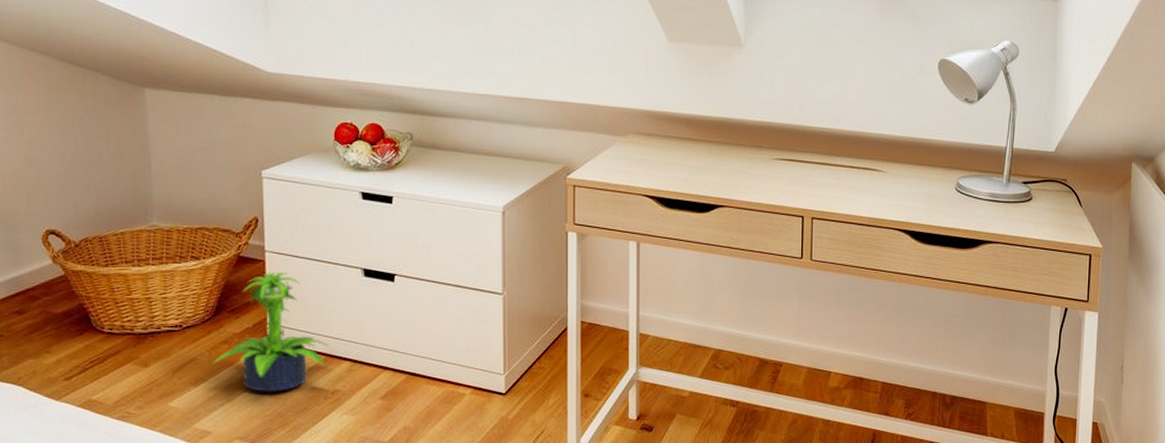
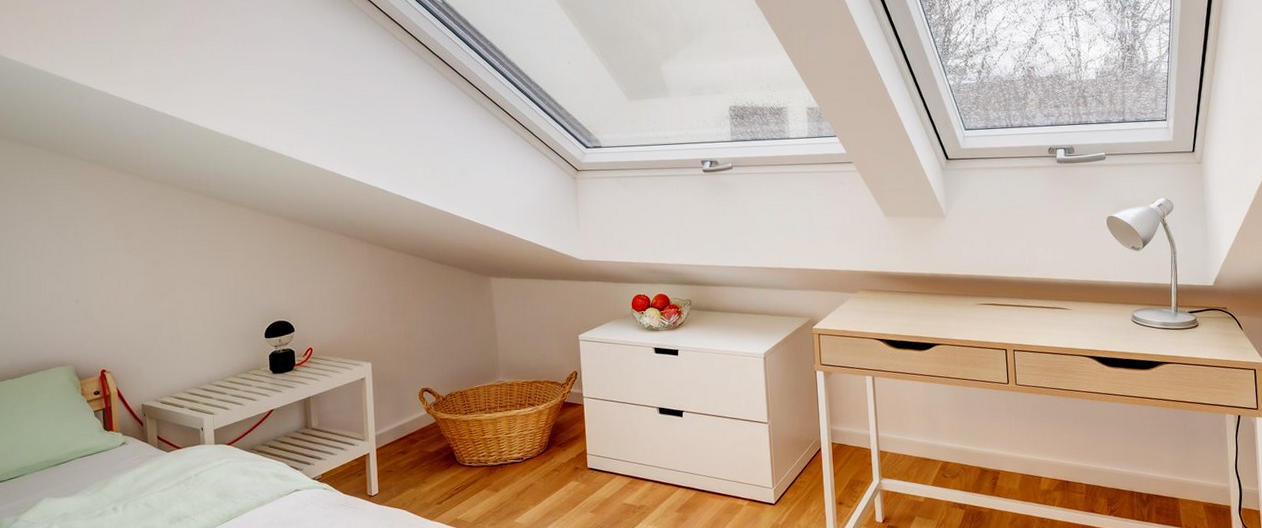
potted plant: present [212,271,328,392] -> none [546,413,634,509]

